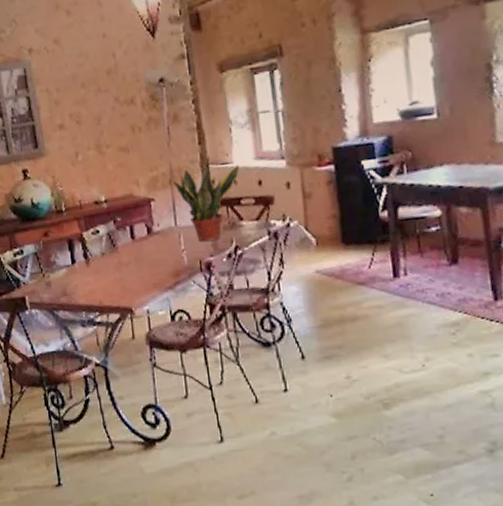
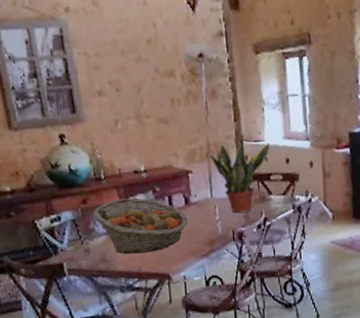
fruit basket: none [54,229,151,287] -> present [93,198,188,254]

